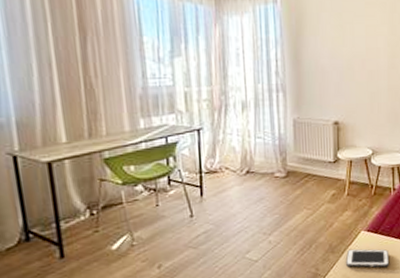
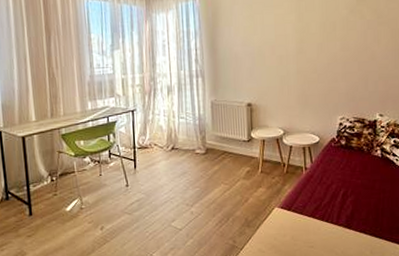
cell phone: present [345,249,390,268] -> none [260,224,304,245]

